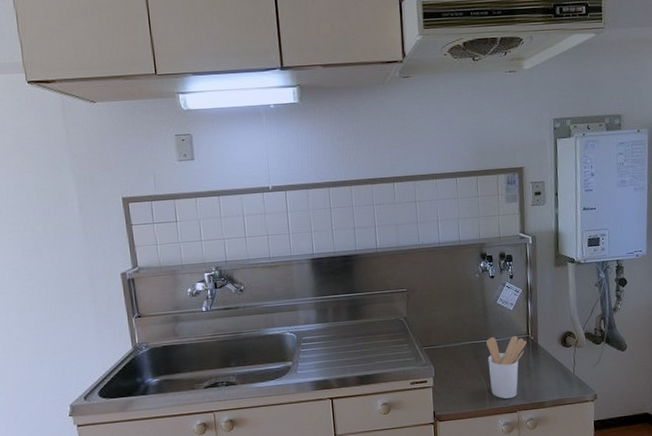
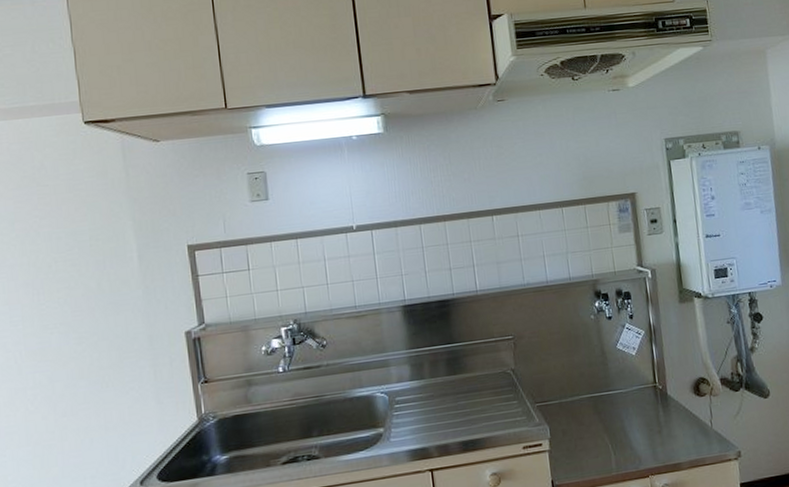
utensil holder: present [486,335,527,399] -> none [608,385,654,462]

